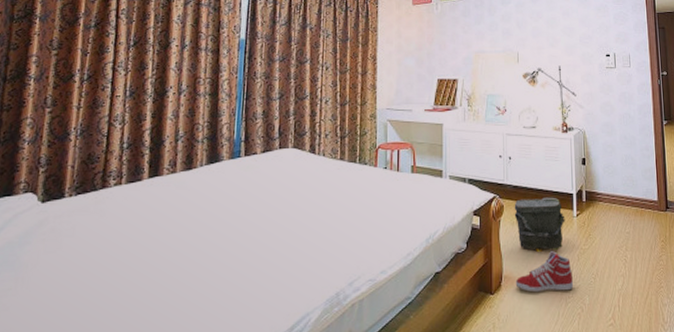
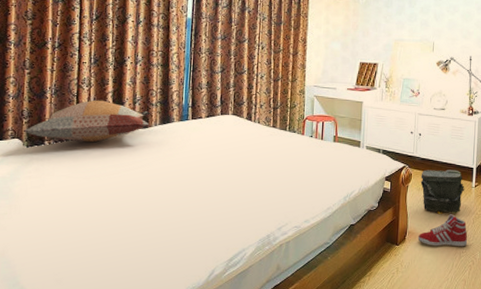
decorative pillow: none [38,139,195,192] -> present [23,100,150,143]

